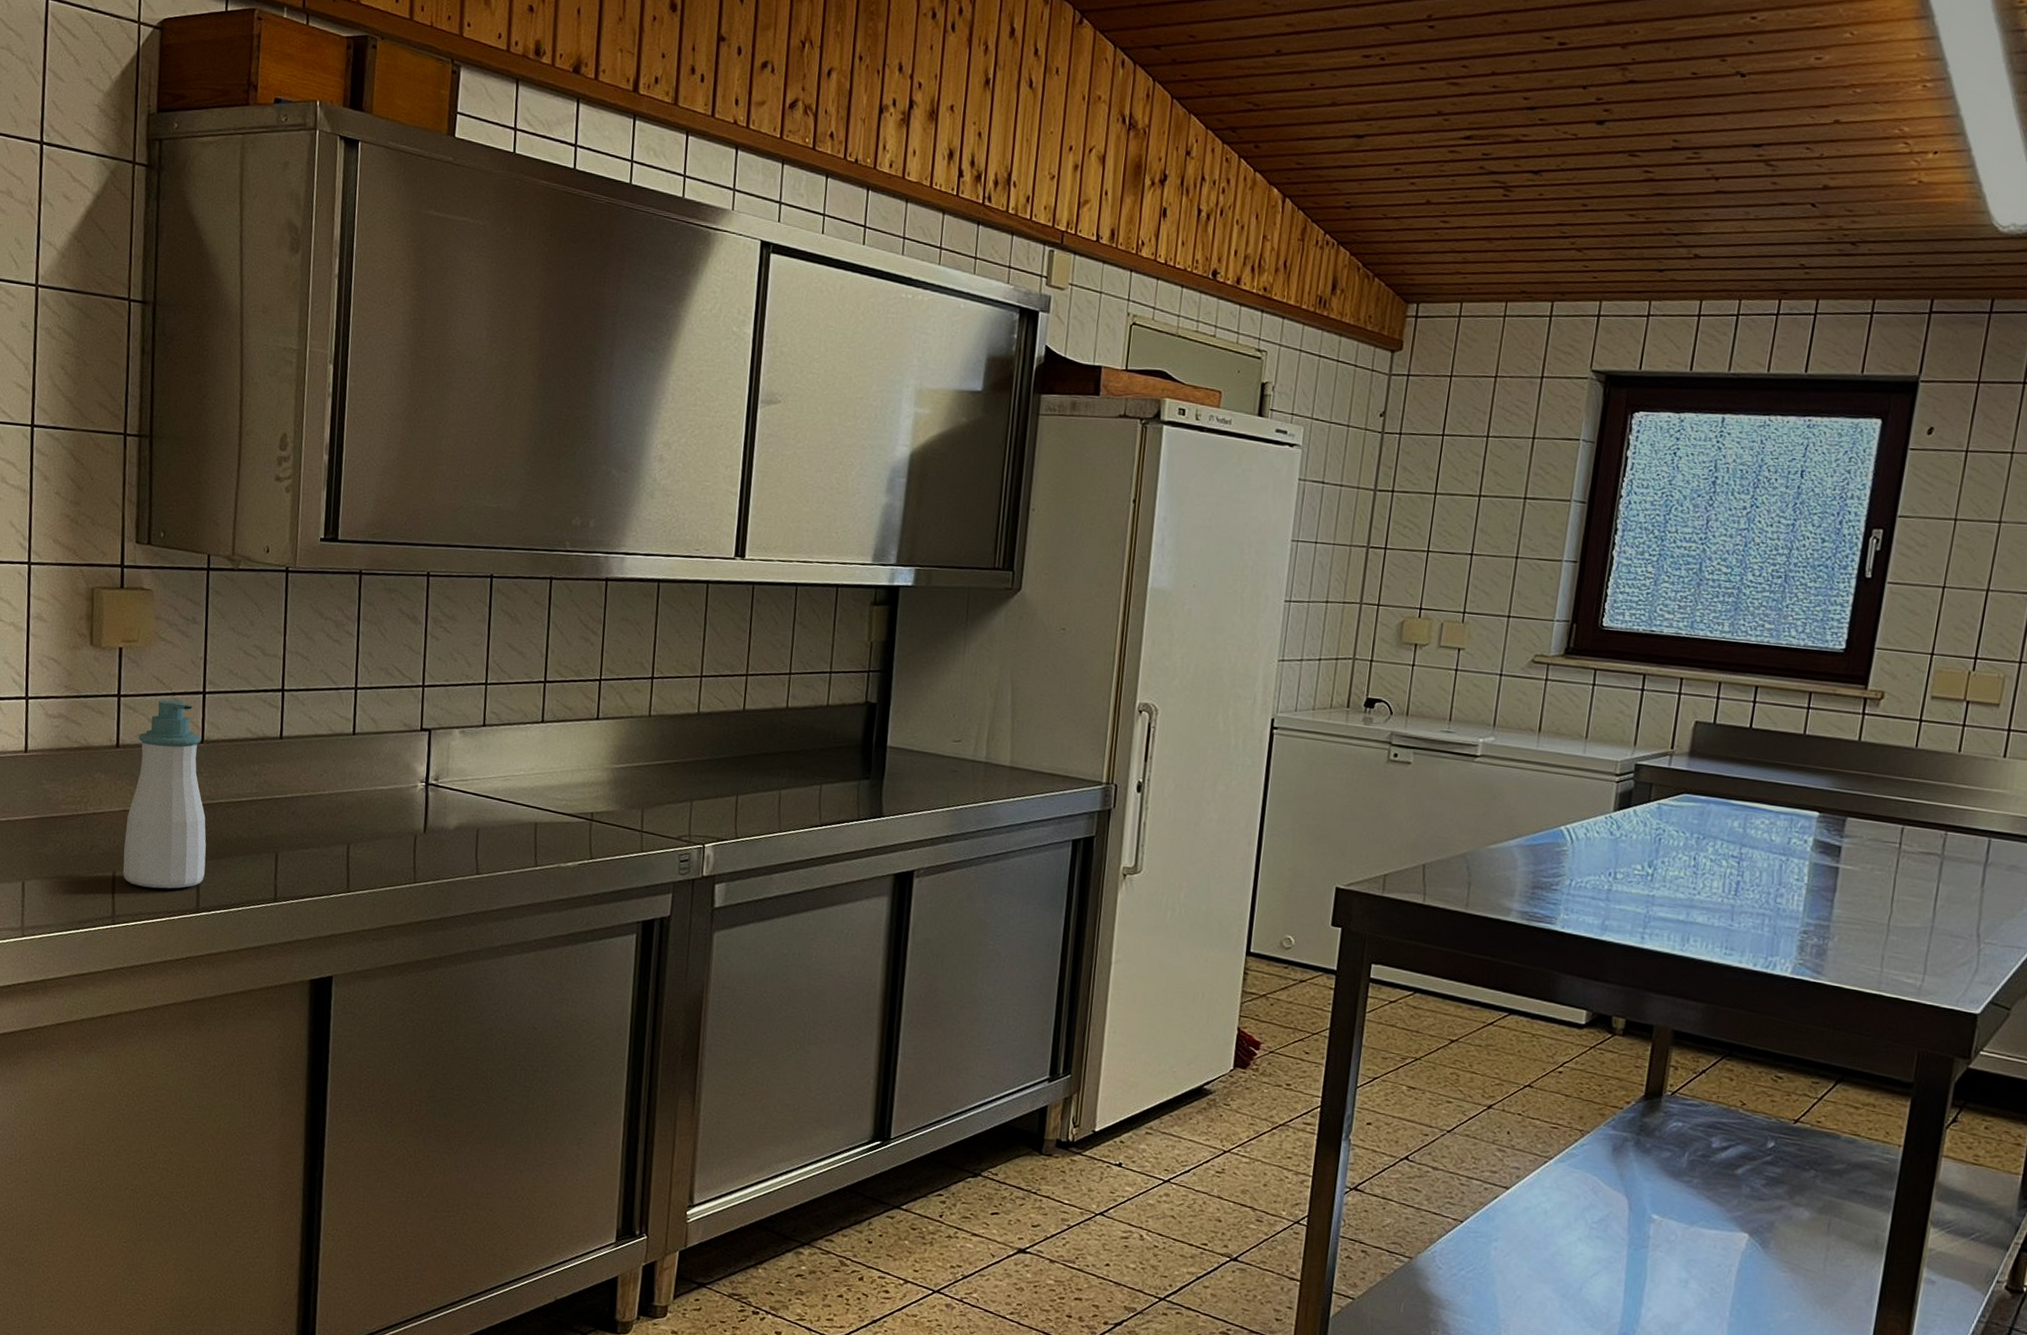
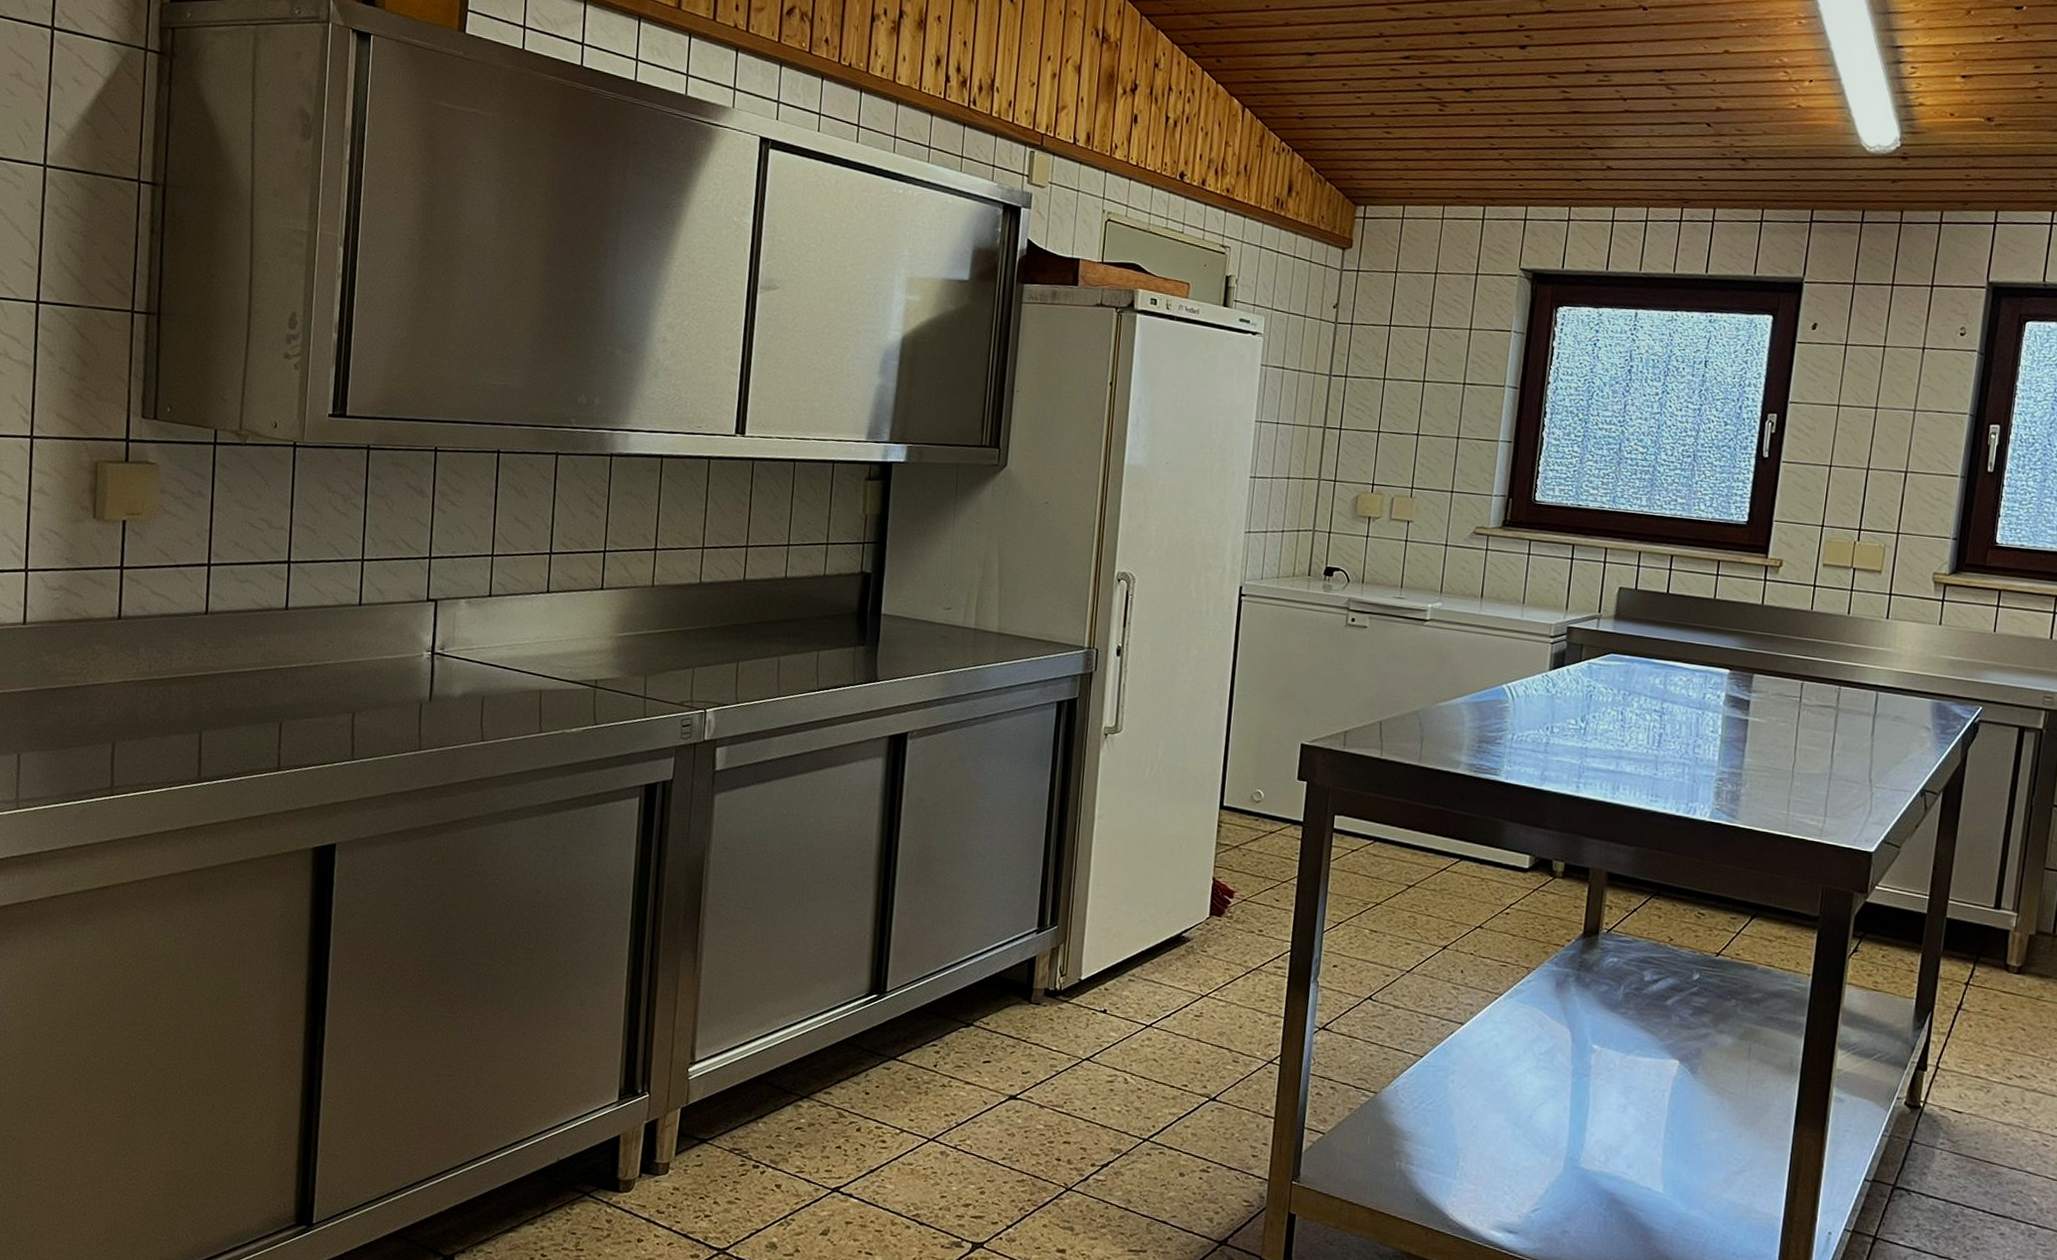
soap bottle: present [123,700,206,889] -> none [122,572,209,760]

